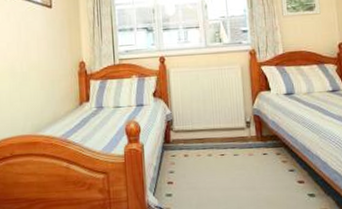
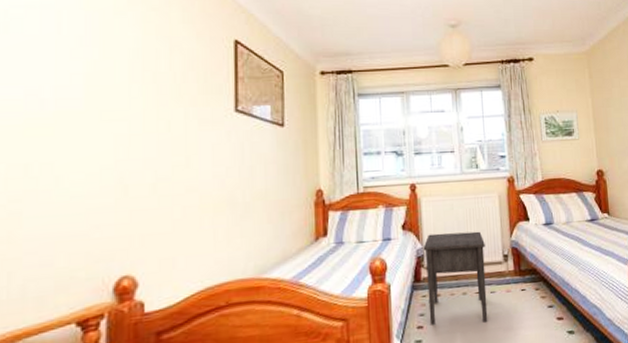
nightstand: none [172,99,232,182] -> present [423,231,488,325]

